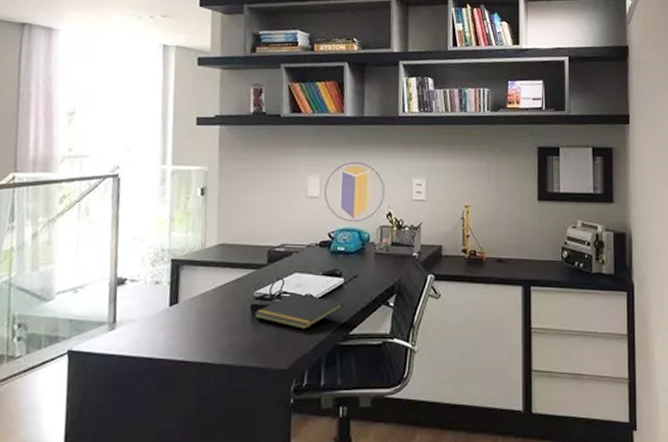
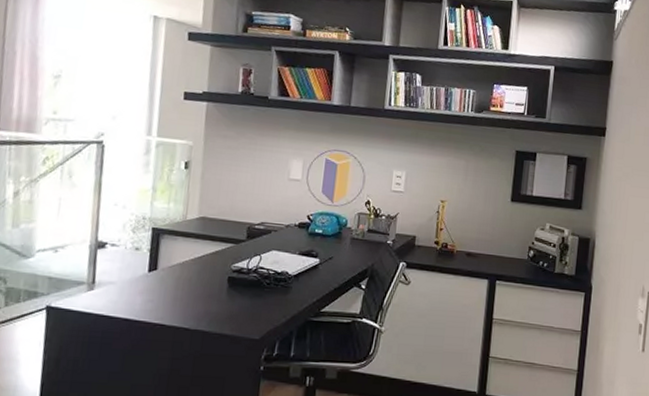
notepad: present [253,293,344,329] -> none [230,269,318,303]

